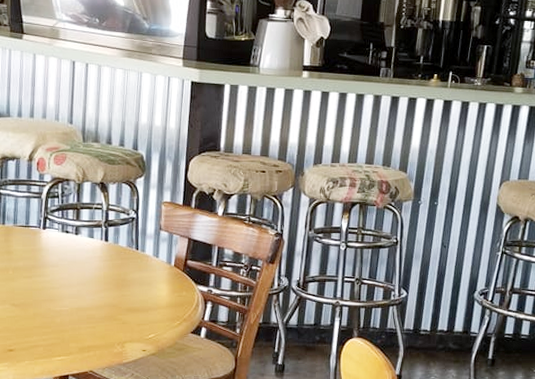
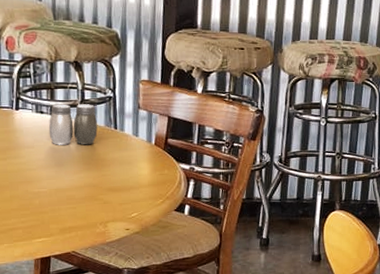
salt and pepper shaker: none [73,224,120,265] -> present [48,104,98,145]

